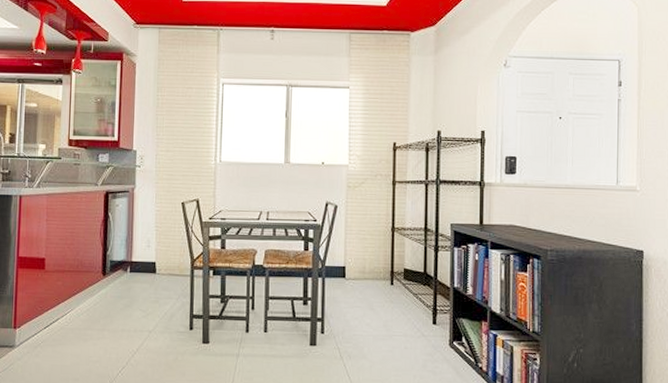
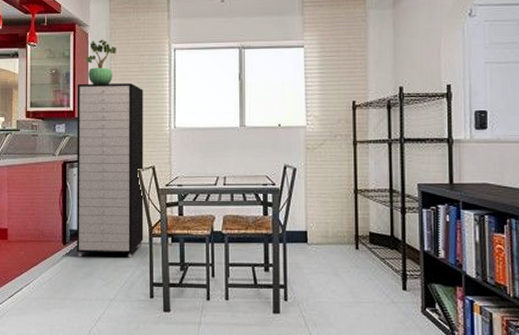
storage cabinet: none [116,114,190,290] -> present [76,83,144,258]
potted plant: none [132,70,164,116] -> present [85,39,116,85]

